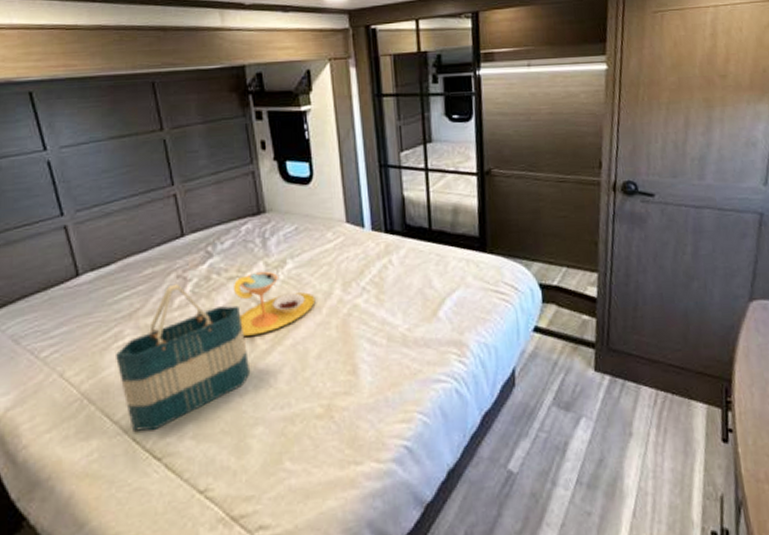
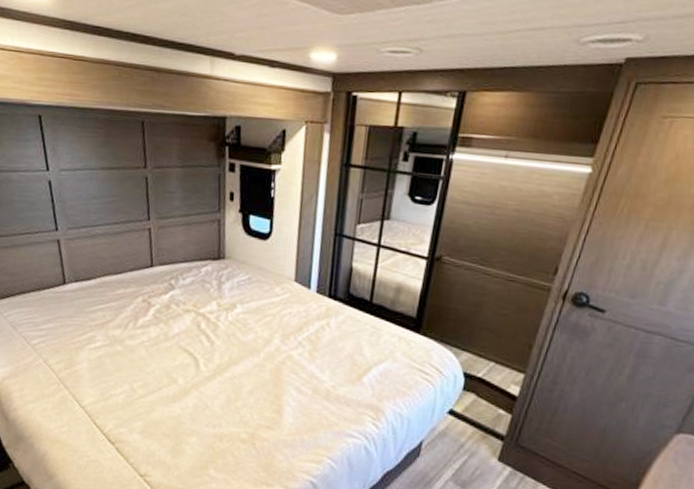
tote bag: present [116,284,251,431] -> none [88,306,193,421]
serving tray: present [233,271,316,336] -> none [187,309,256,364]

